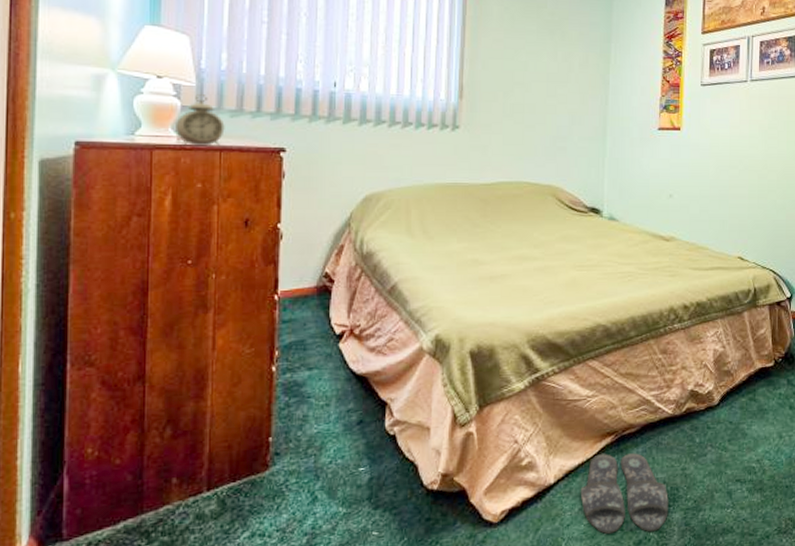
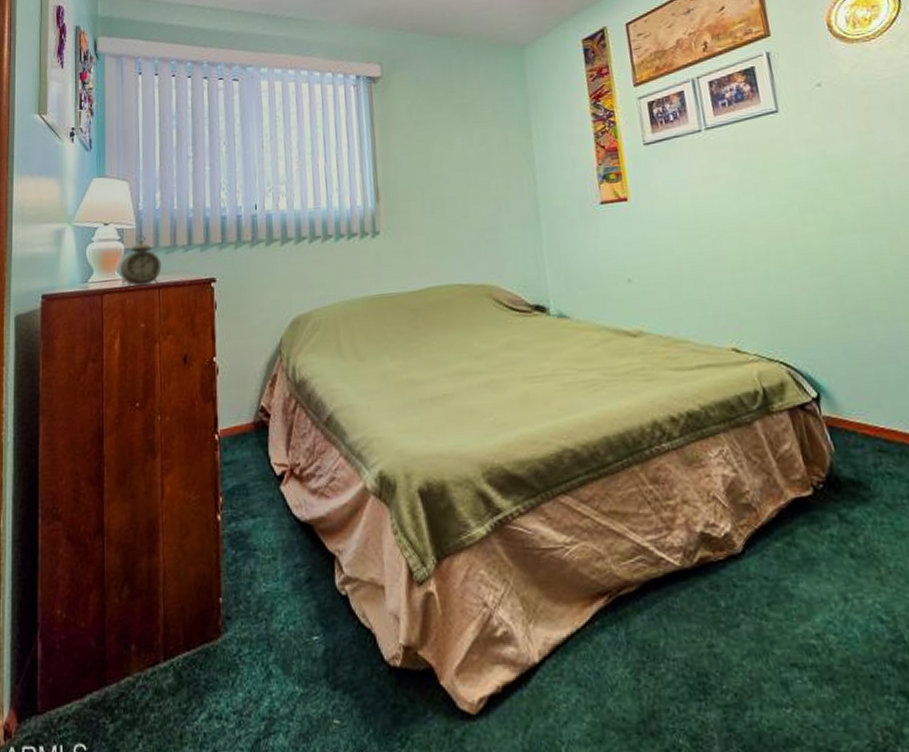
slippers: present [580,453,669,534] -> none [574,622,700,739]

